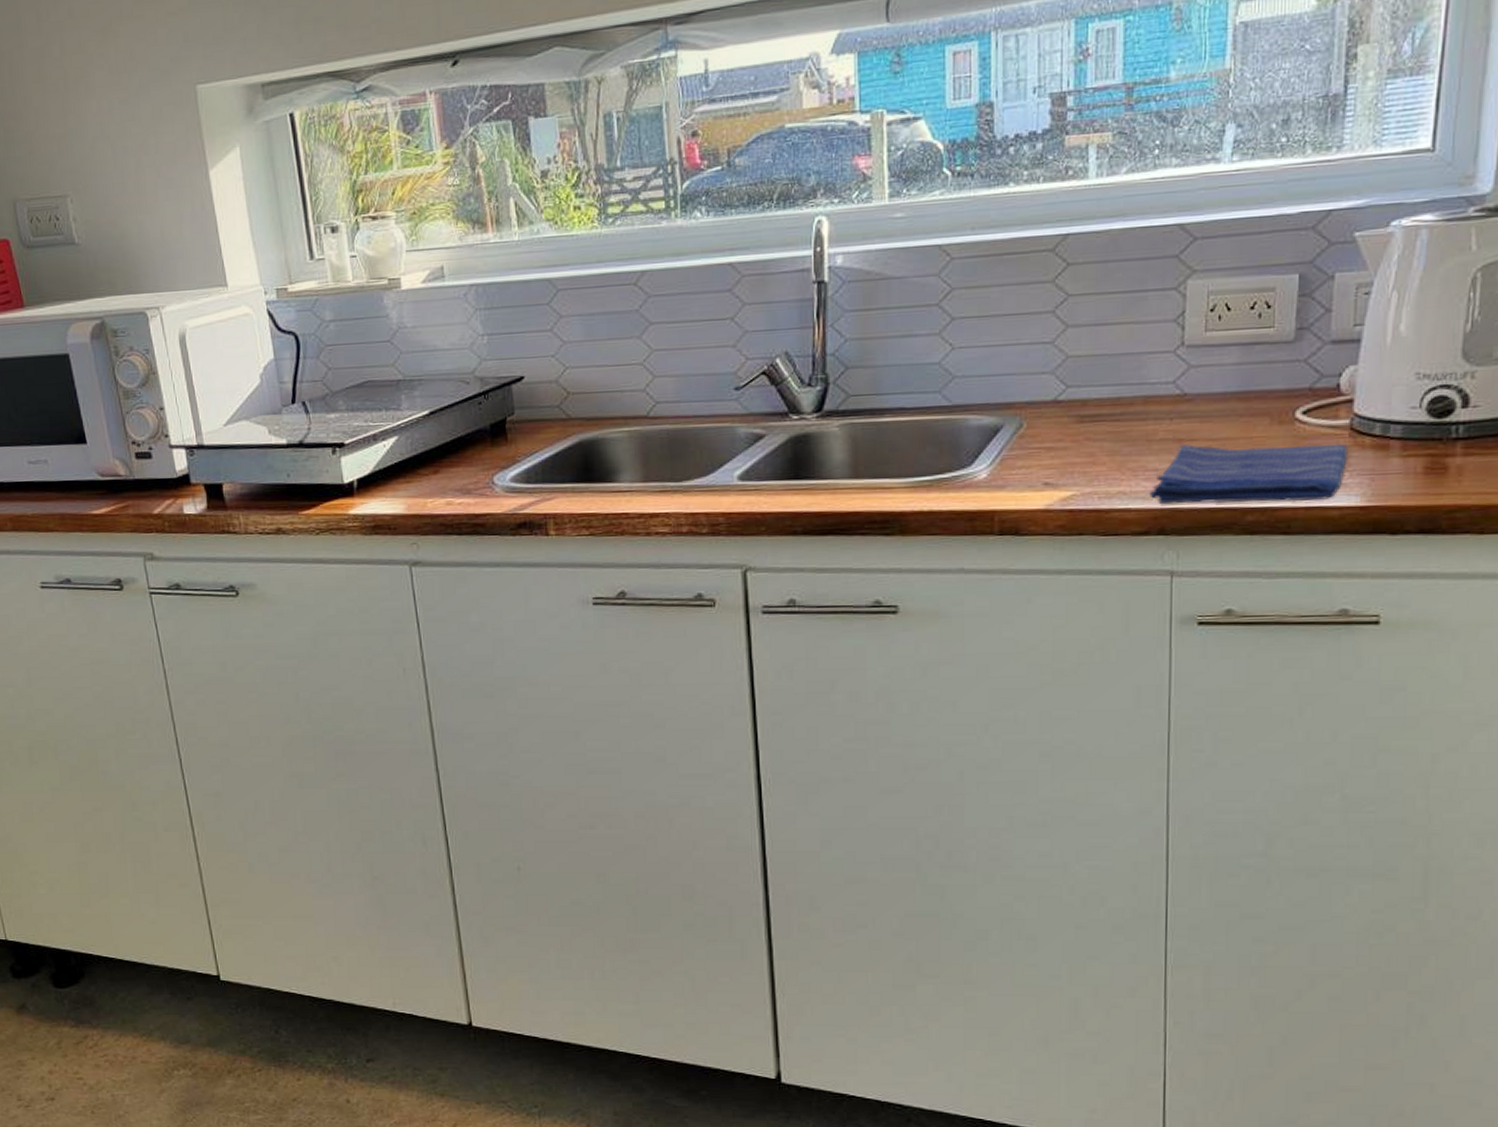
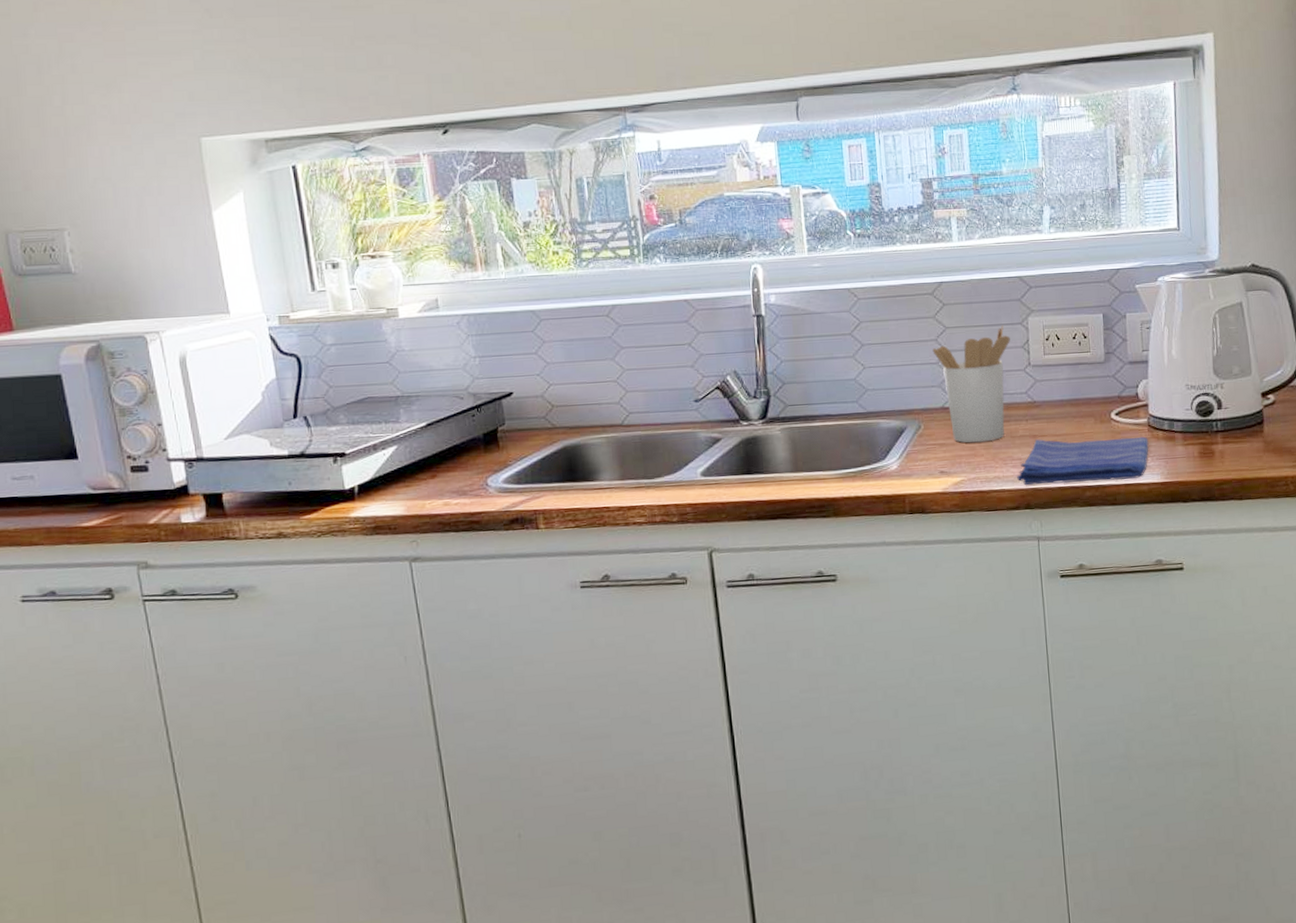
utensil holder: none [1047,291,1158,447] -> present [932,325,1010,443]

